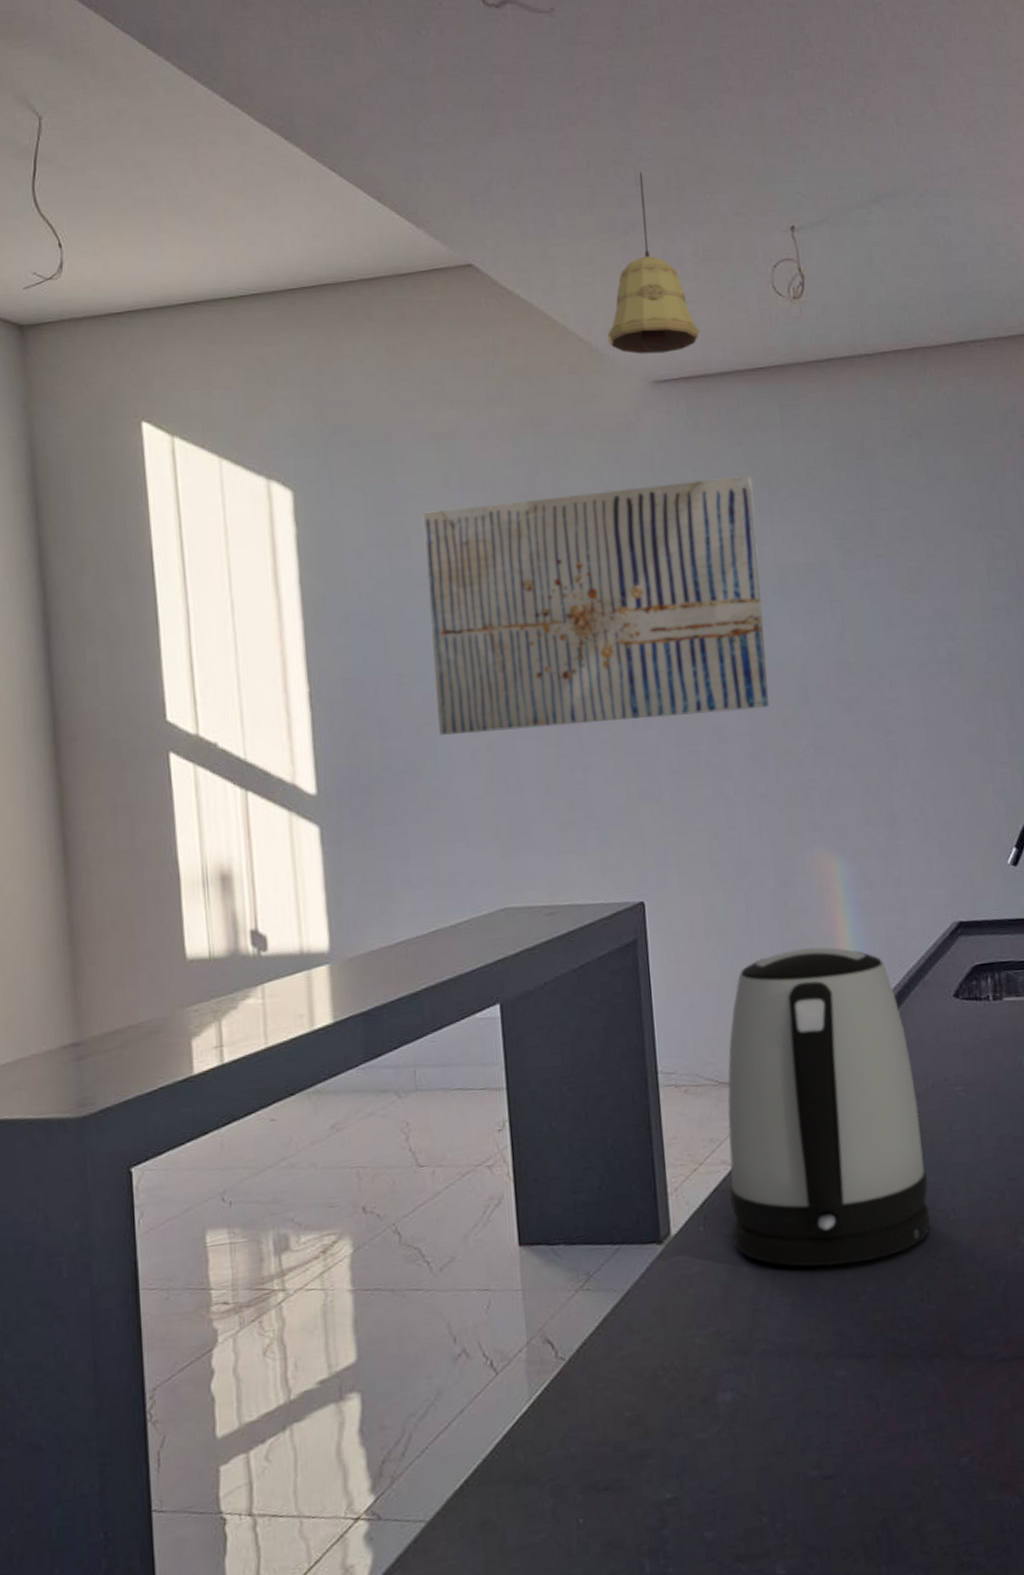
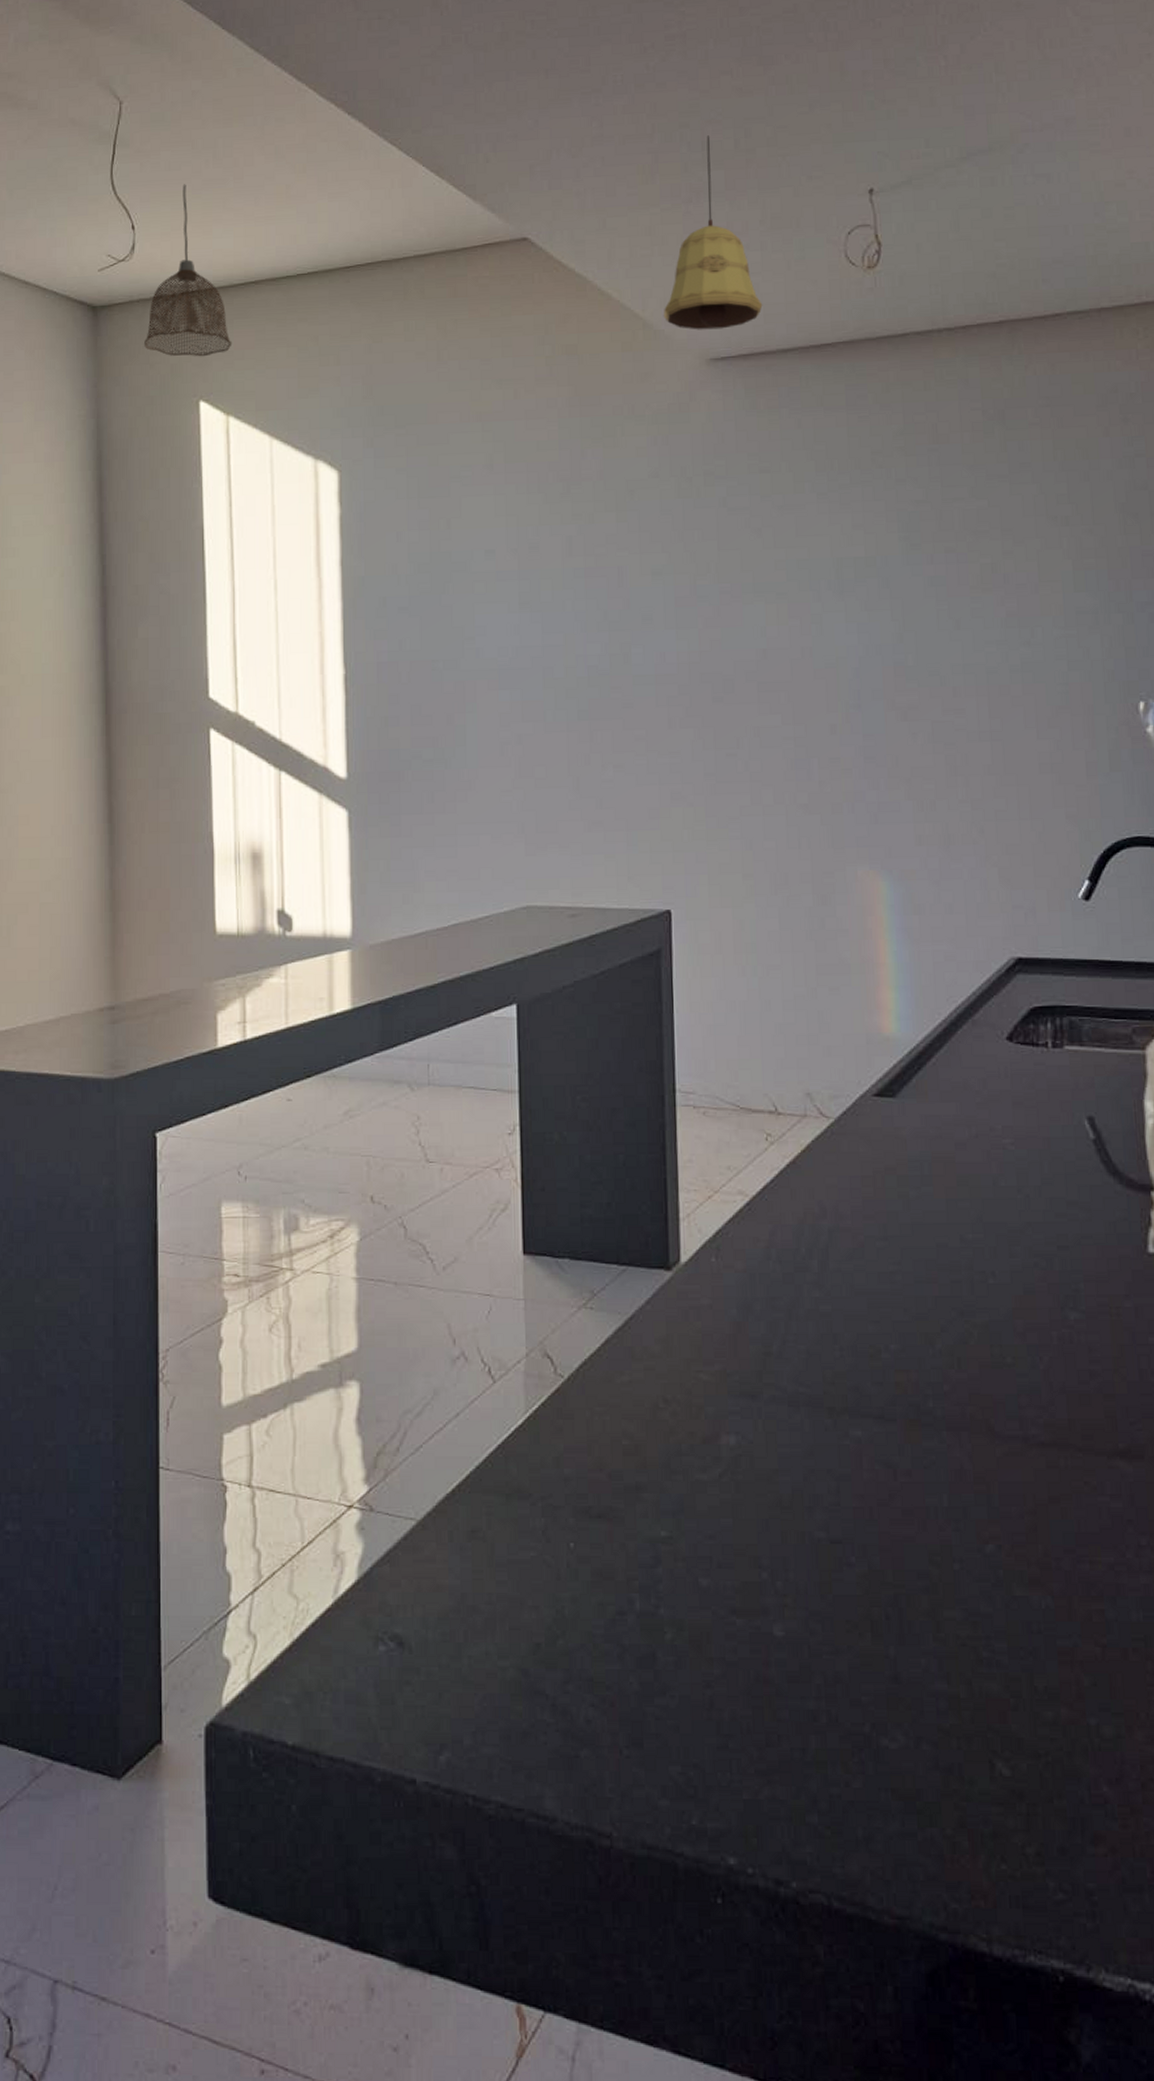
pendant lamp: none [78,203,174,378] -> present [144,184,232,357]
wall art: present [422,475,769,736] -> none [464,460,817,725]
kettle: present [727,947,931,1267] -> none [746,973,967,1318]

